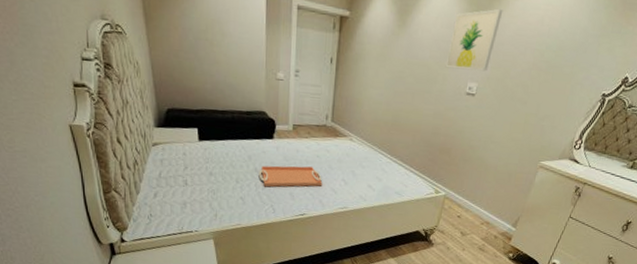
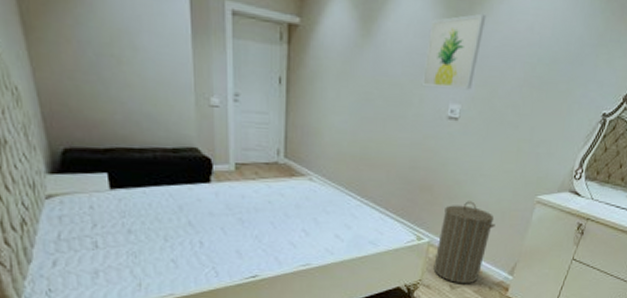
serving tray: present [258,165,323,188] -> none [194,215,278,245]
laundry hamper: none [448,163,503,232] -> present [433,201,495,284]

